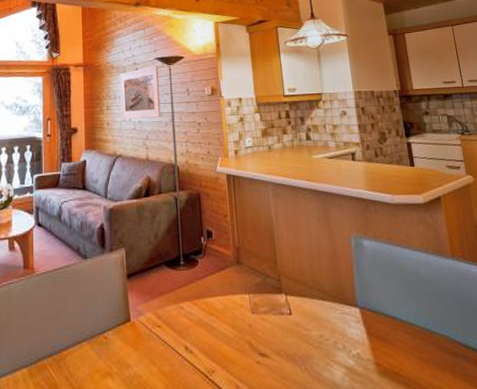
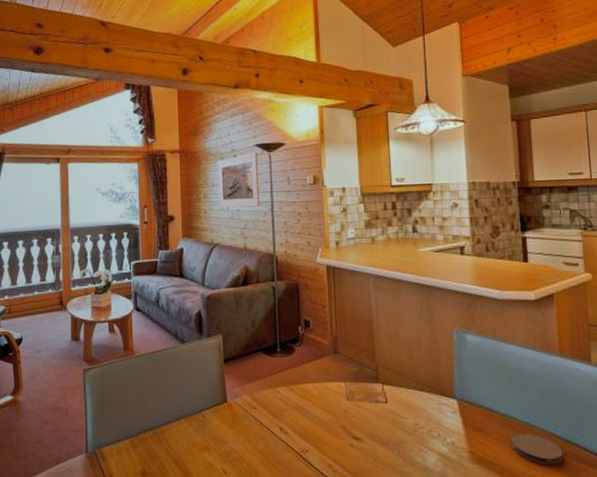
coaster: none [414,340,466,374] -> present [511,433,563,465]

